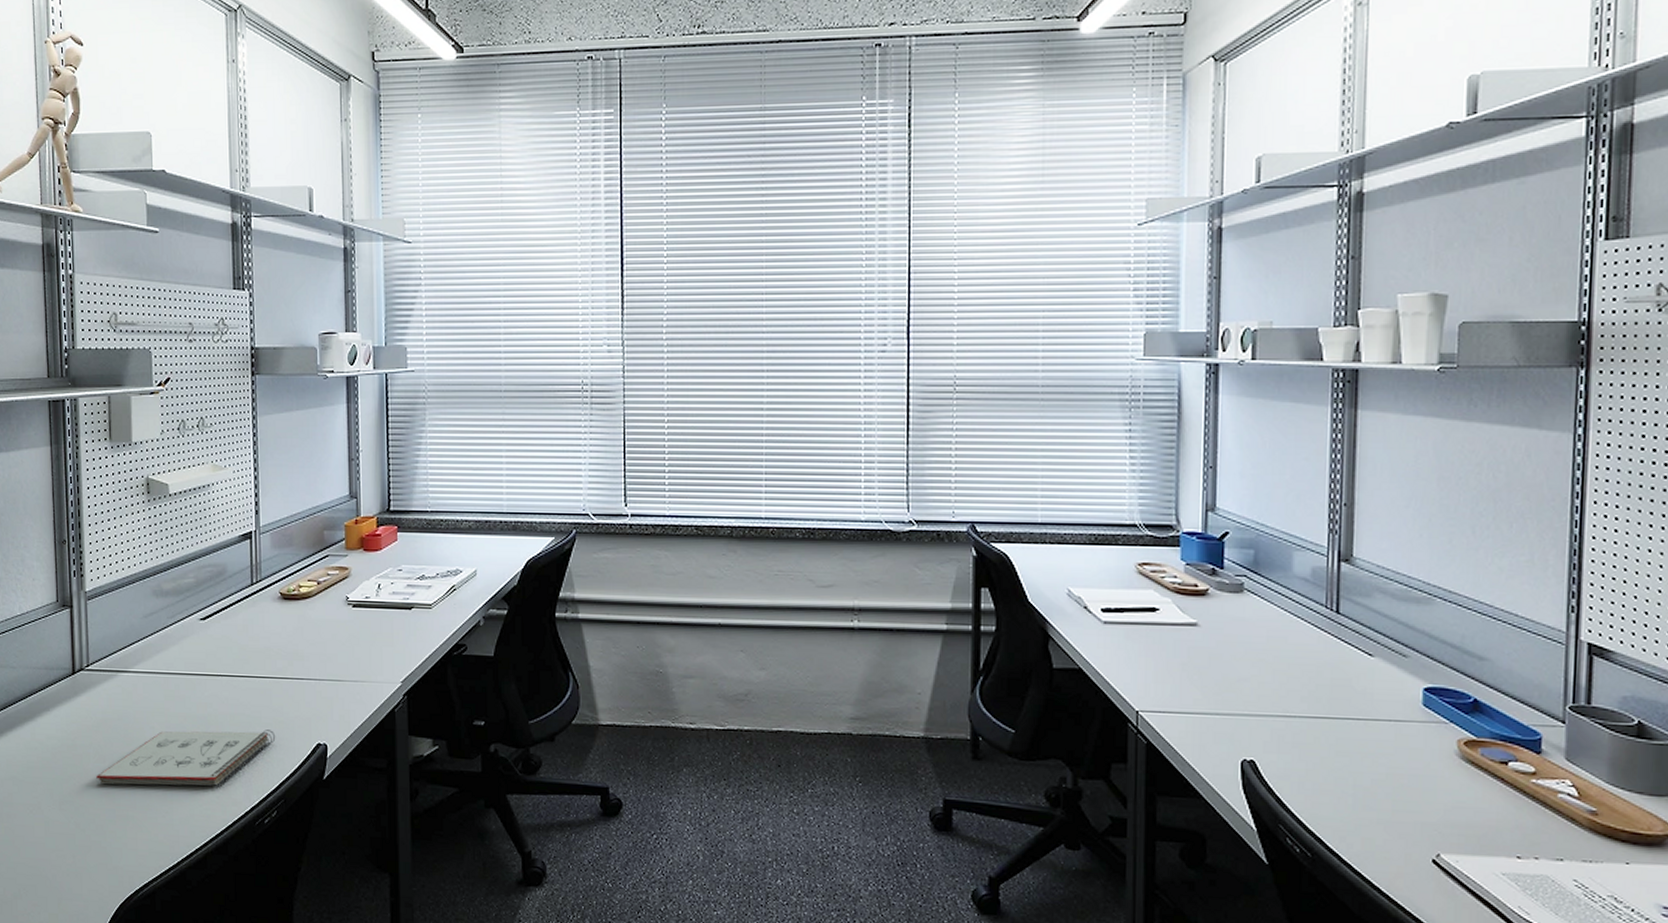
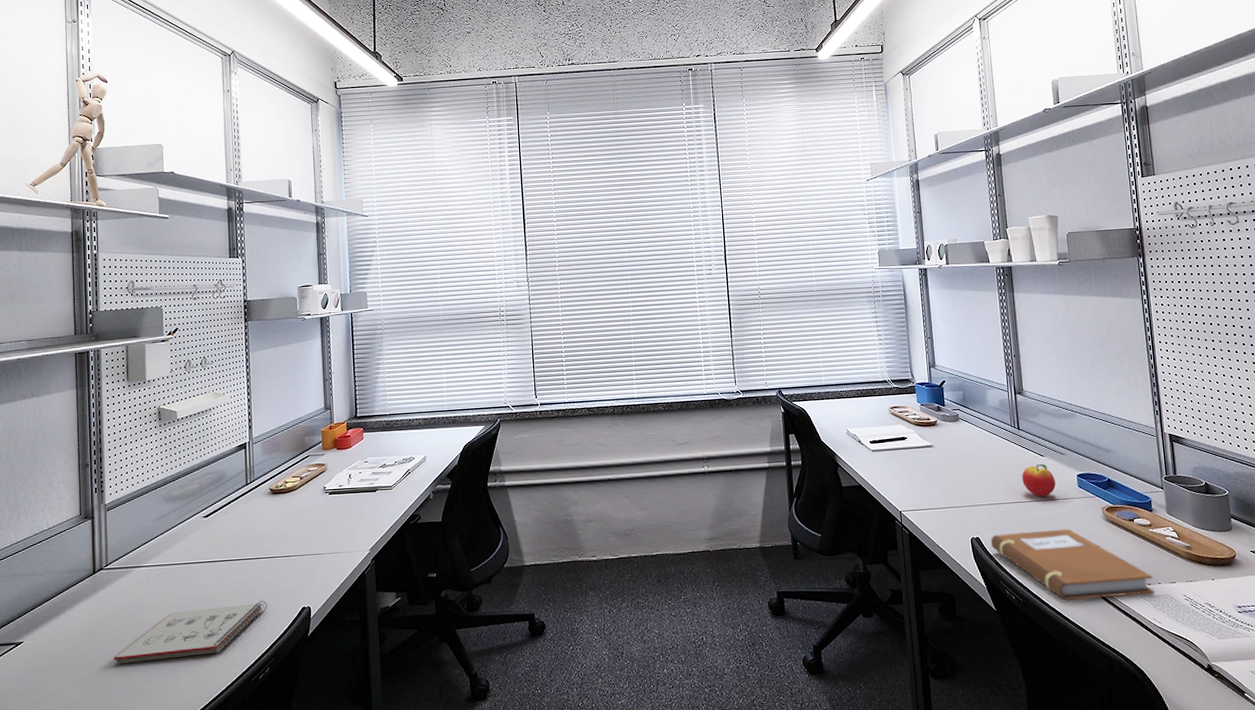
notebook: none [1271,759,1527,872] -> present [990,528,1154,601]
apple: none [1333,665,1387,714] -> present [1022,463,1056,497]

